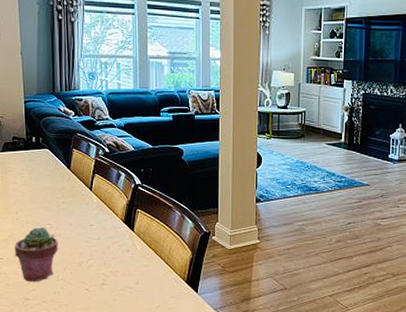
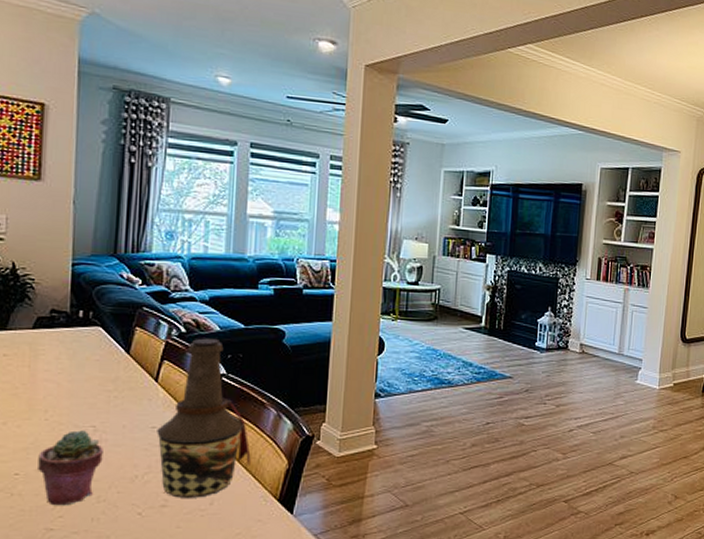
bottle: none [94,156,164,279] -> present [157,338,251,498]

